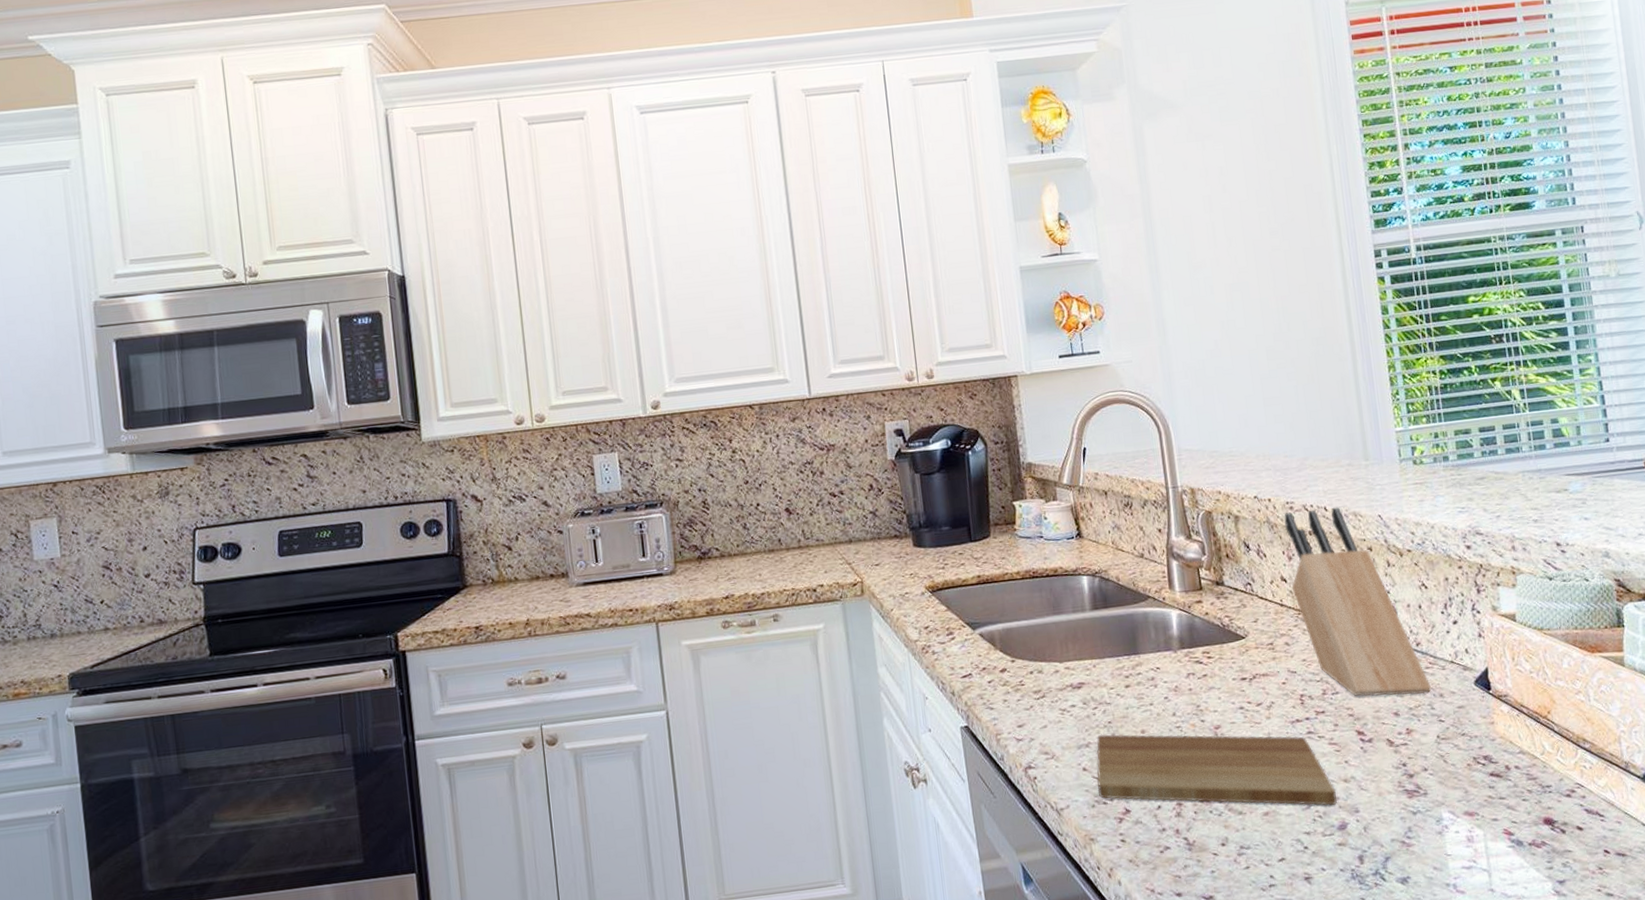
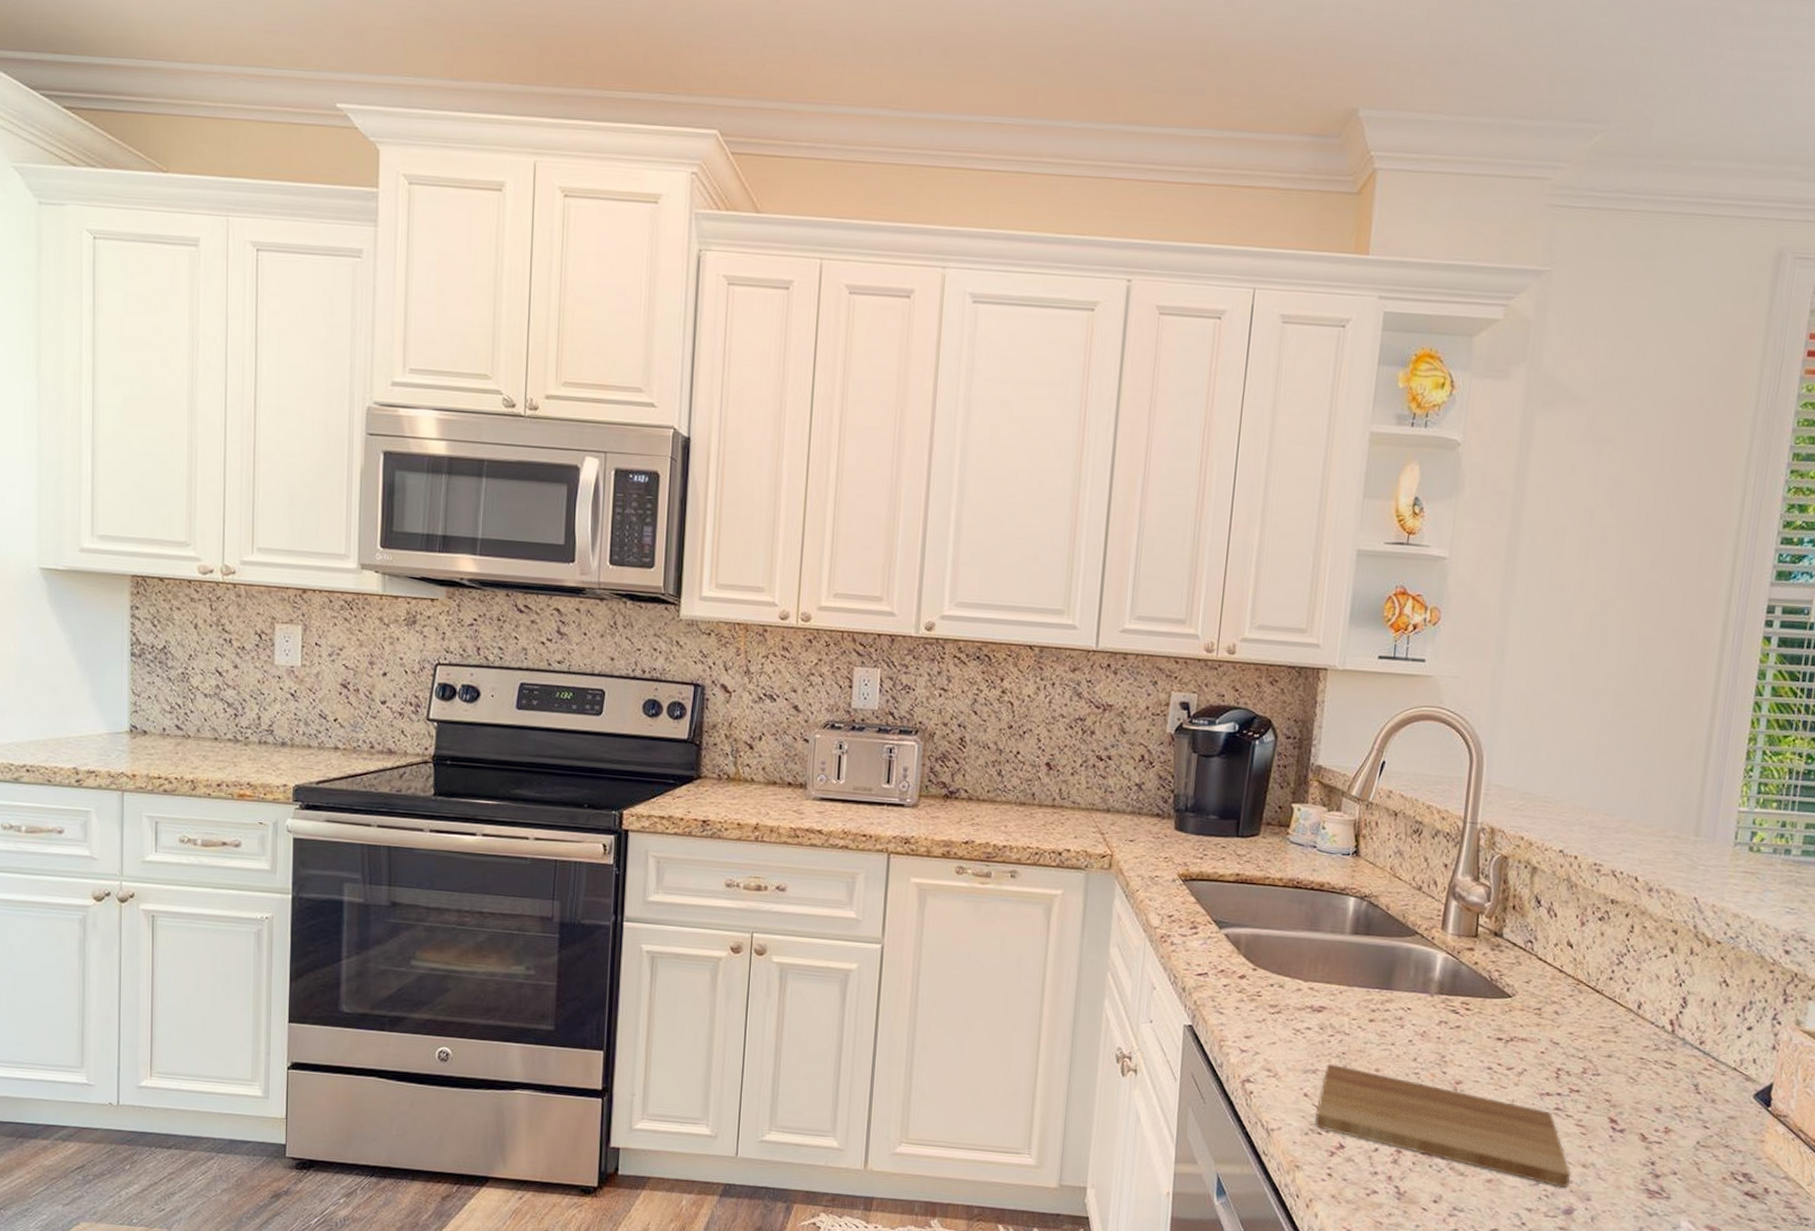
knife block: present [1283,507,1432,697] -> none [1576,873,1706,1096]

